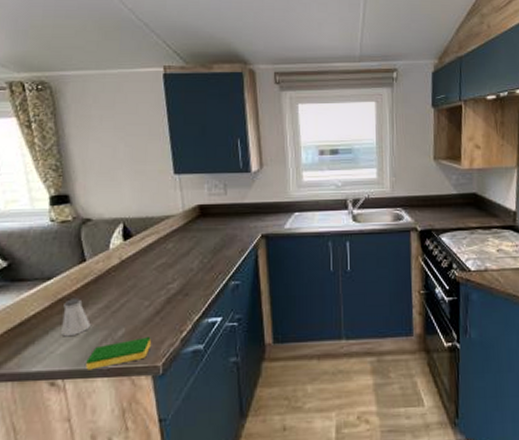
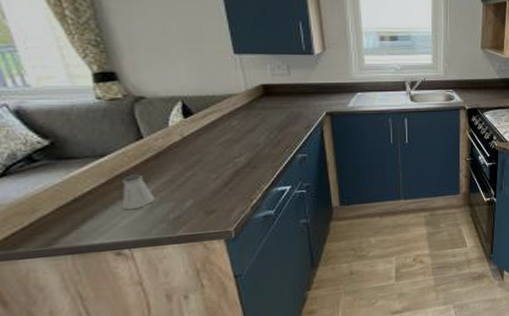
dish sponge: present [86,337,151,370] -> none [154,206,221,239]

